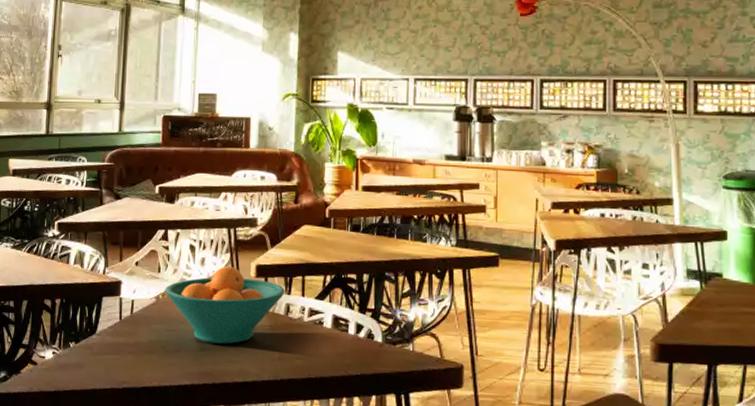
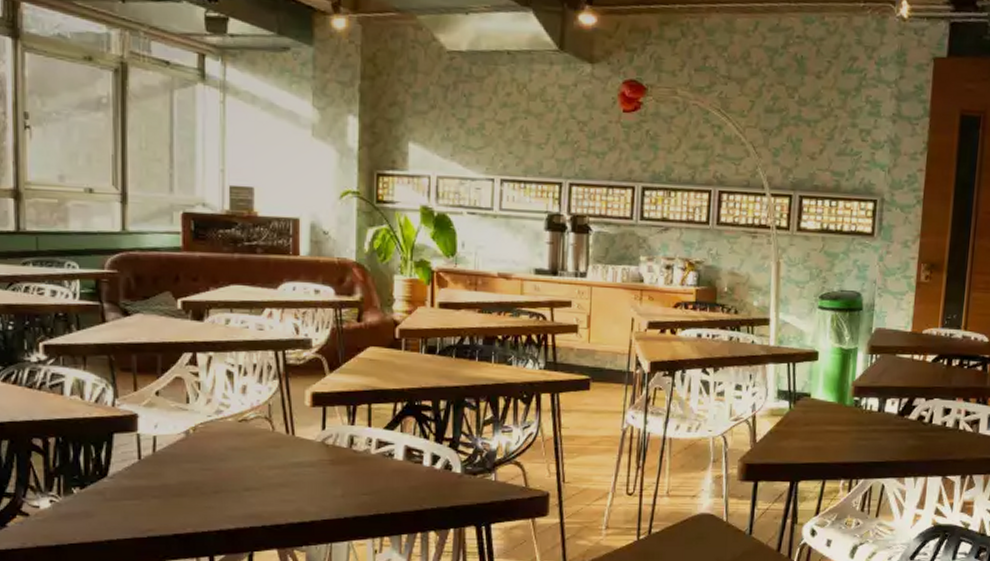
fruit bowl: present [164,266,285,344] -> none [196,394,348,482]

